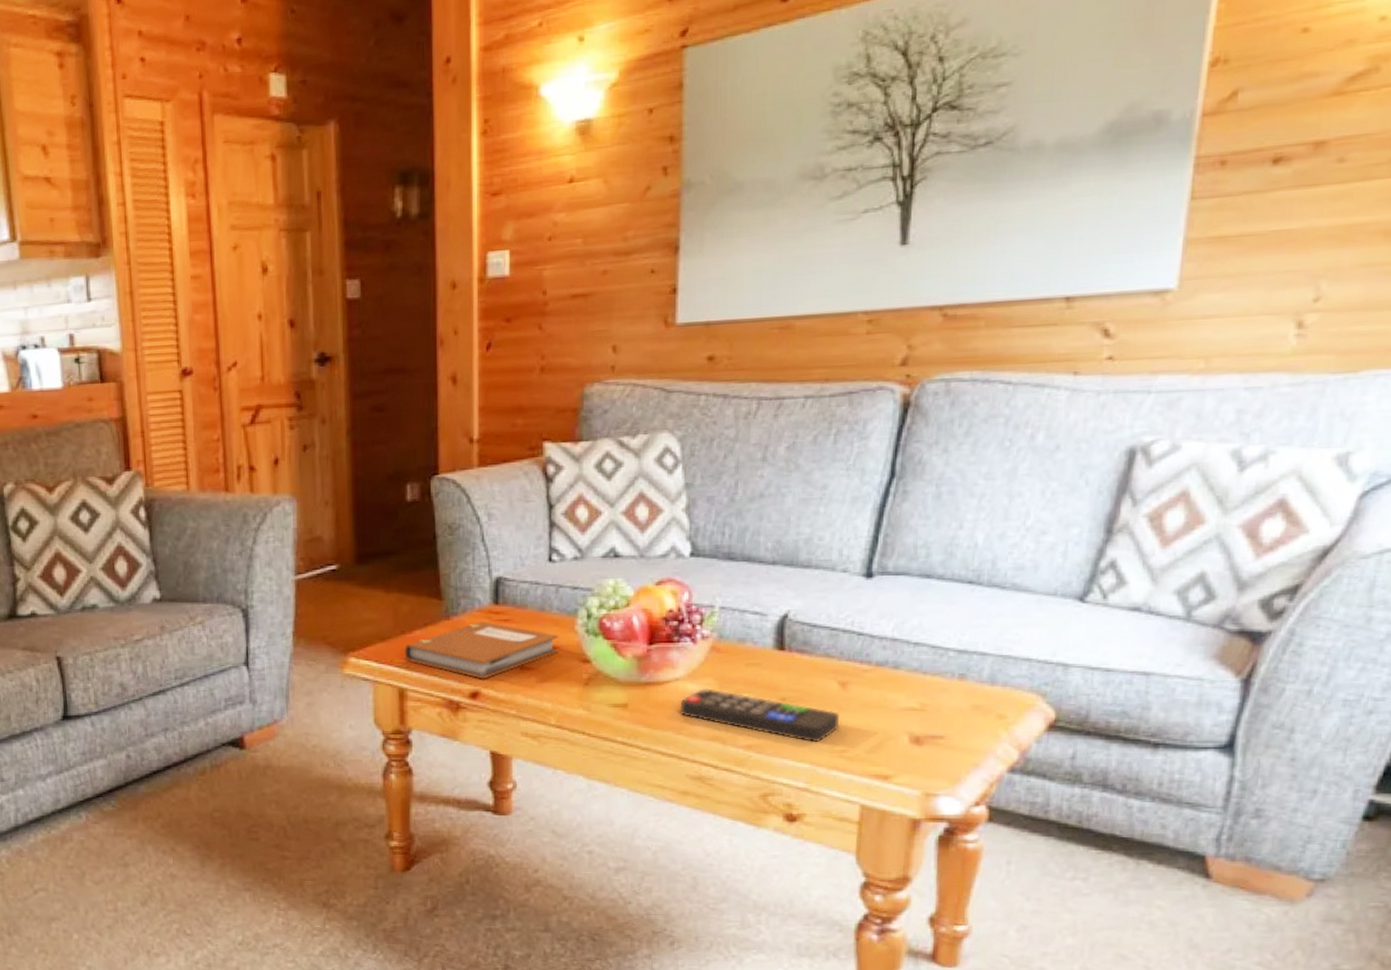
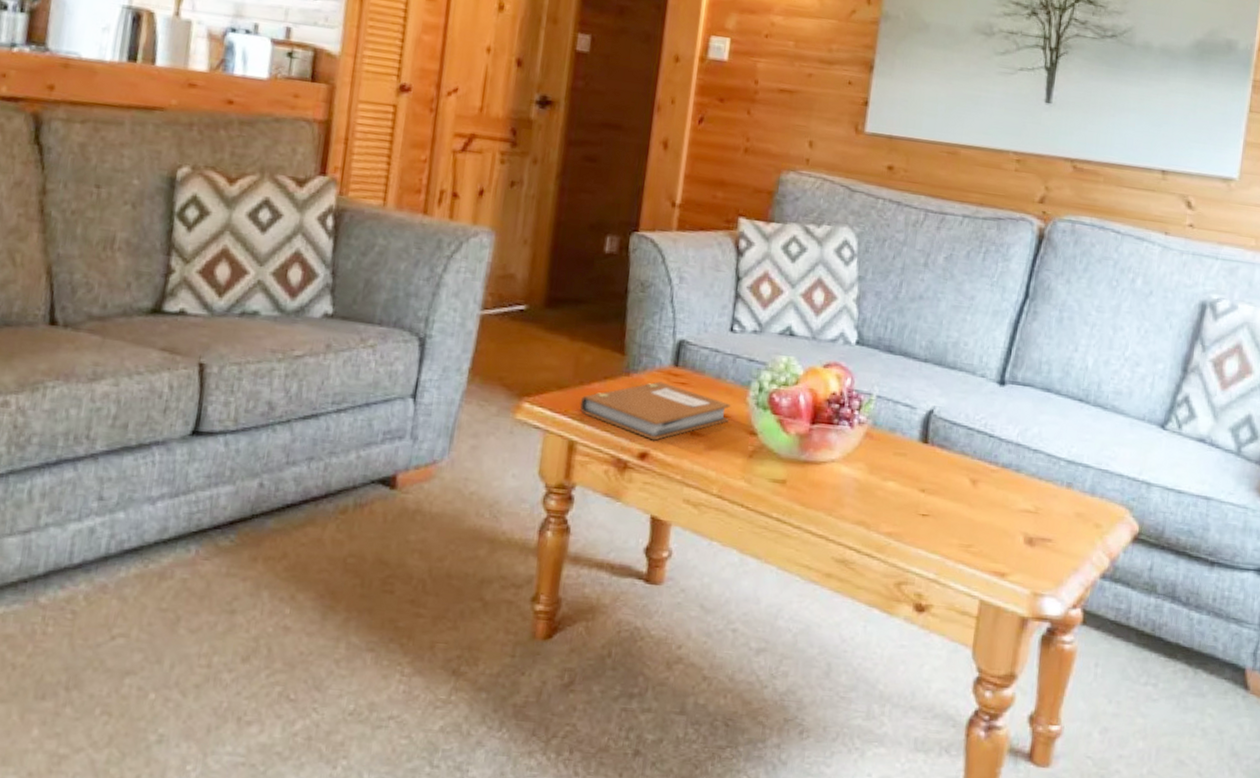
remote control: present [680,688,840,742] -> none [832,472,968,535]

